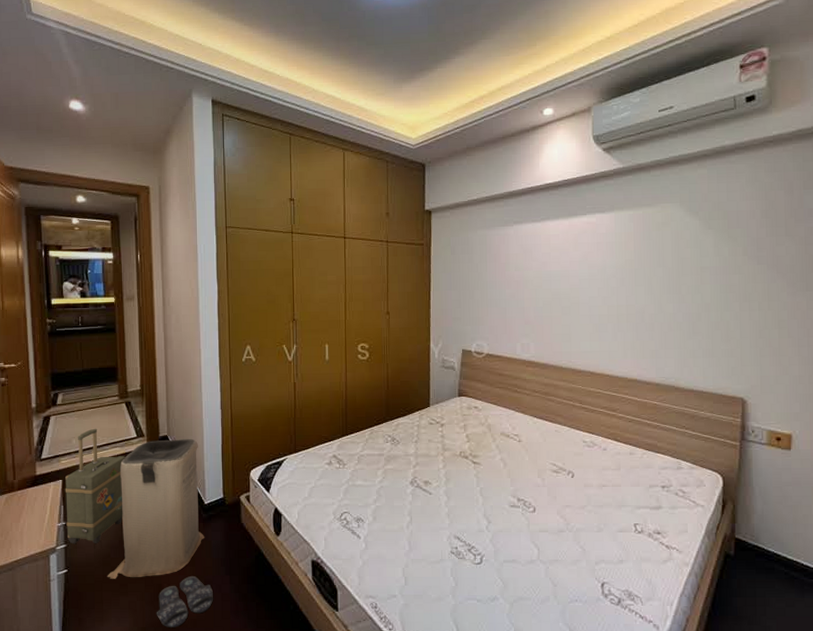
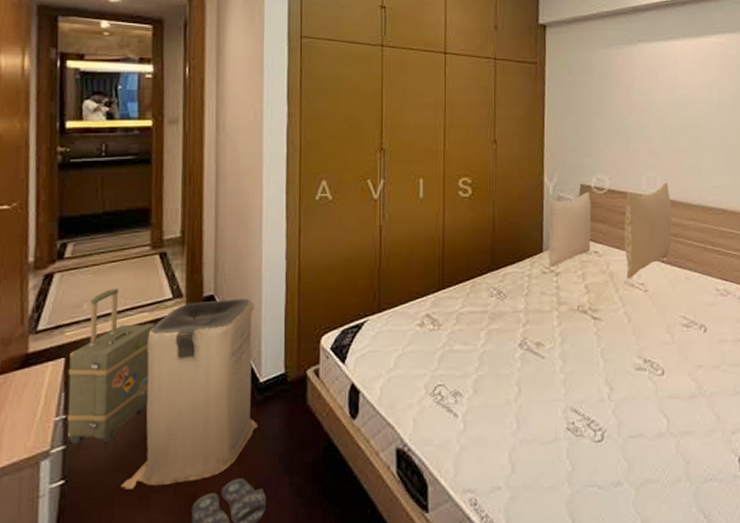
pillow: none [434,355,472,419] -> present [548,191,592,267]
pillow: none [500,348,544,431] -> present [624,183,673,279]

